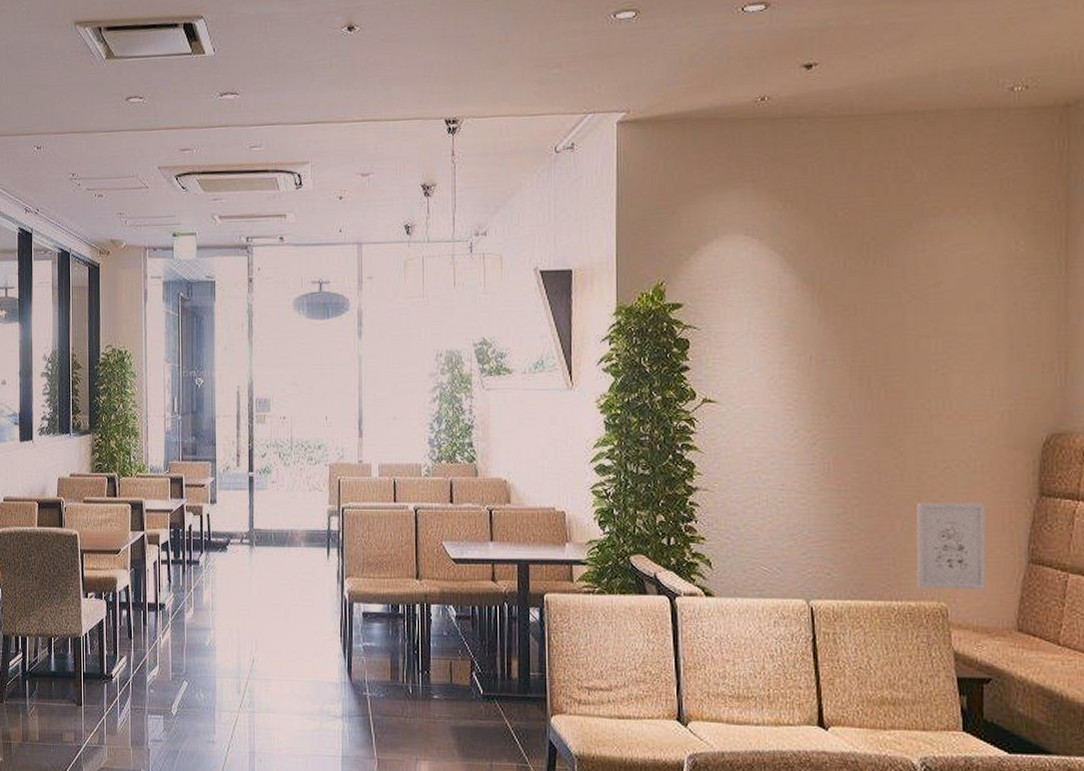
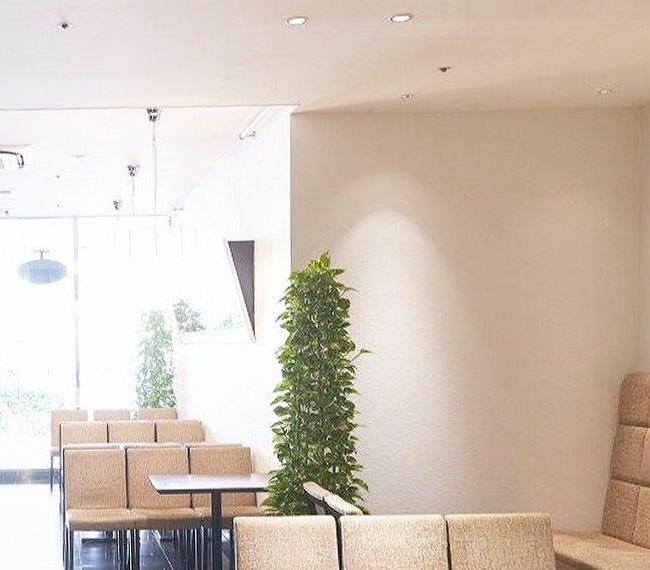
wall art: present [917,502,986,591] -> none [527,431,579,503]

